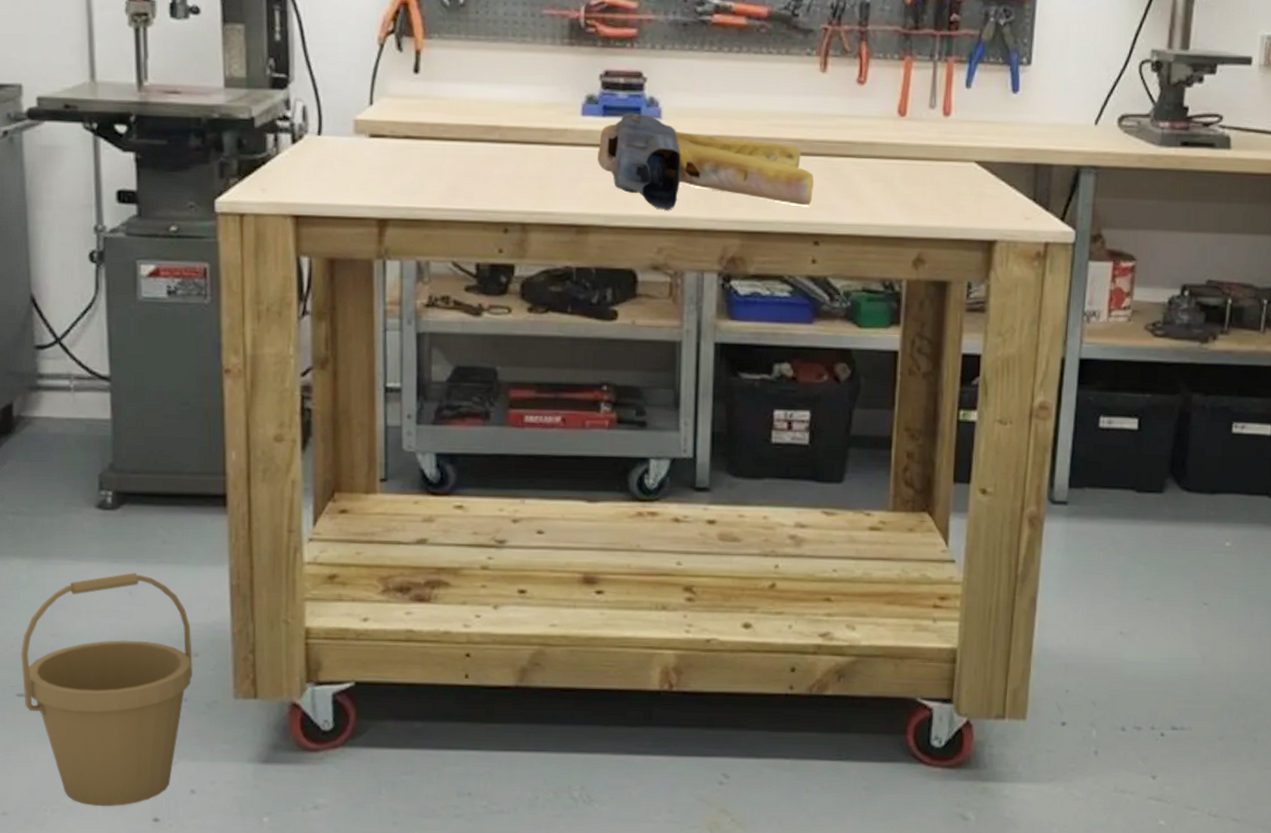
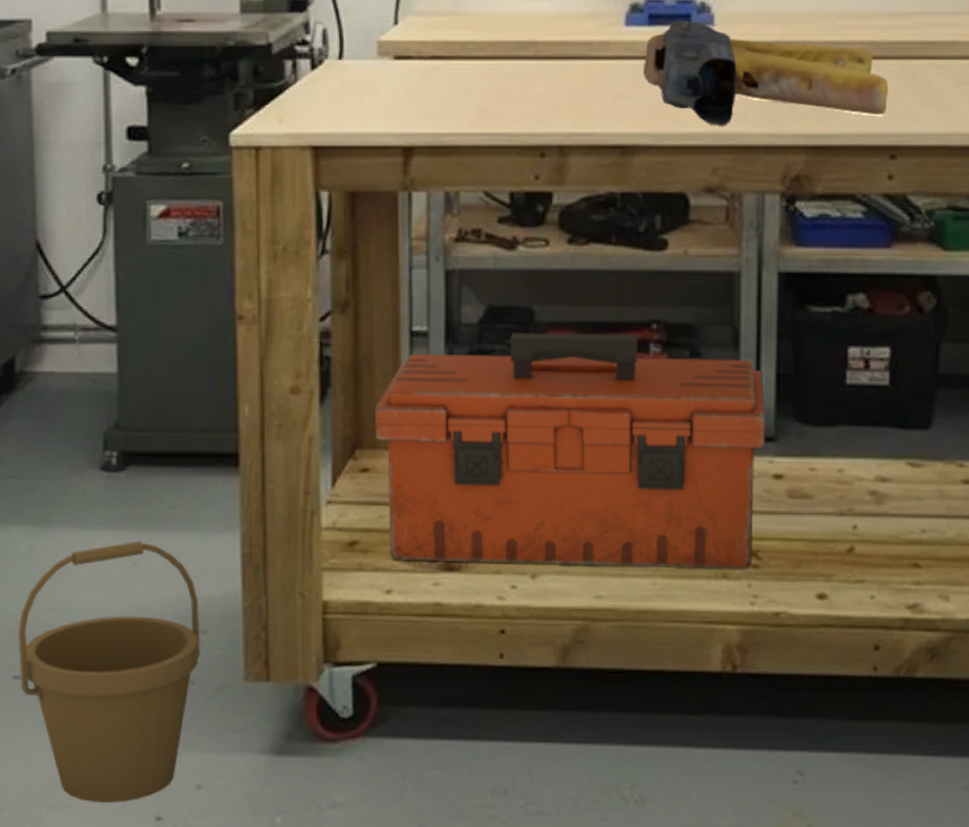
toolbox: none [352,390,702,602] -> present [374,332,766,569]

